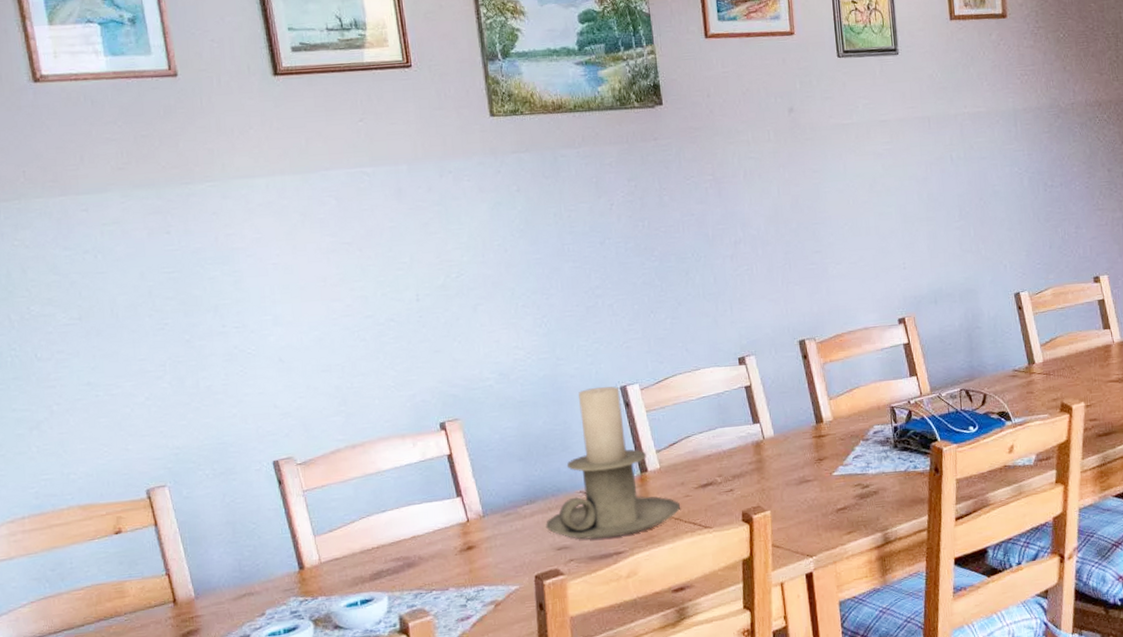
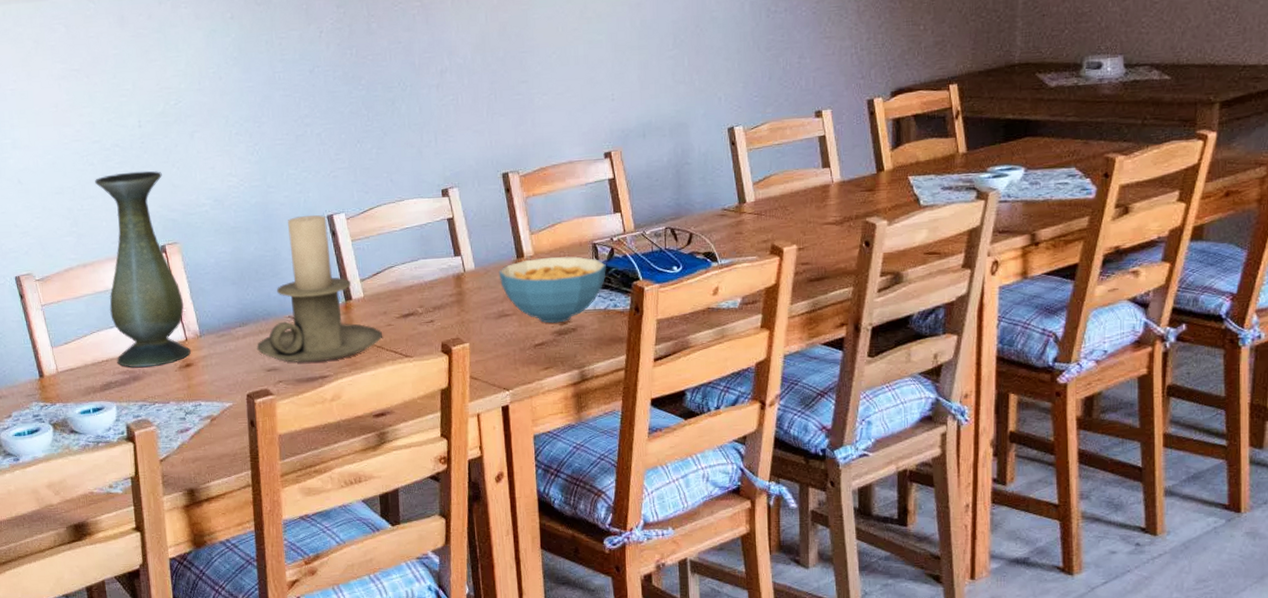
vase: none [367,345,474,554] -> present [95,170,192,368]
cereal bowl: none [798,420,905,487] -> present [498,256,606,323]

